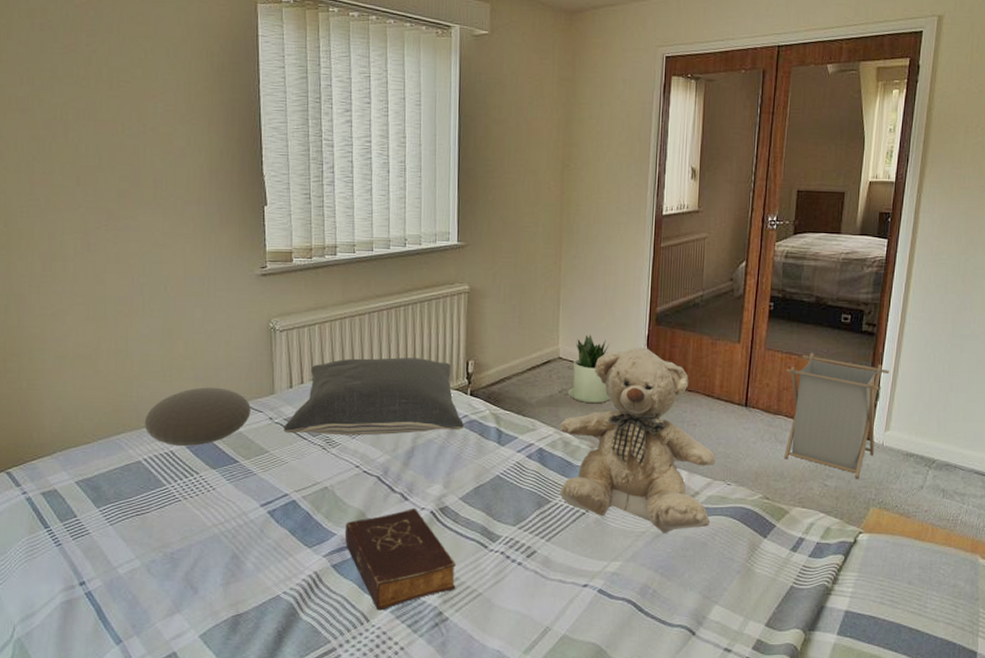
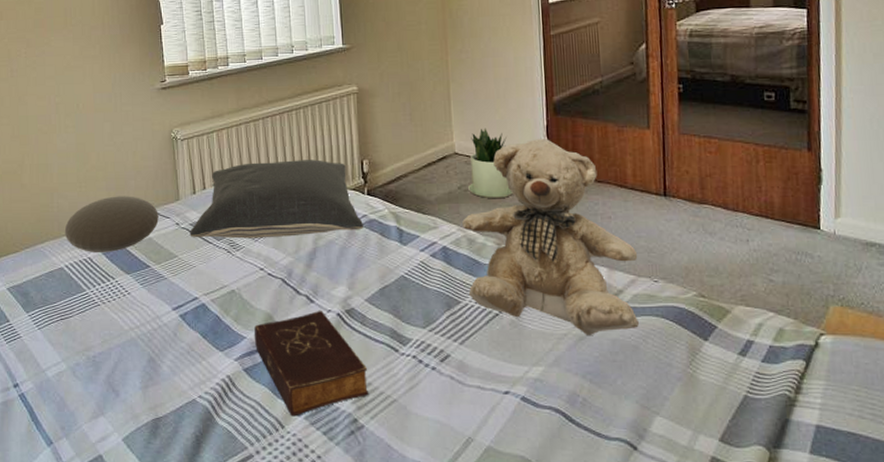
laundry basket: present [784,352,889,478] -> none [706,135,830,272]

